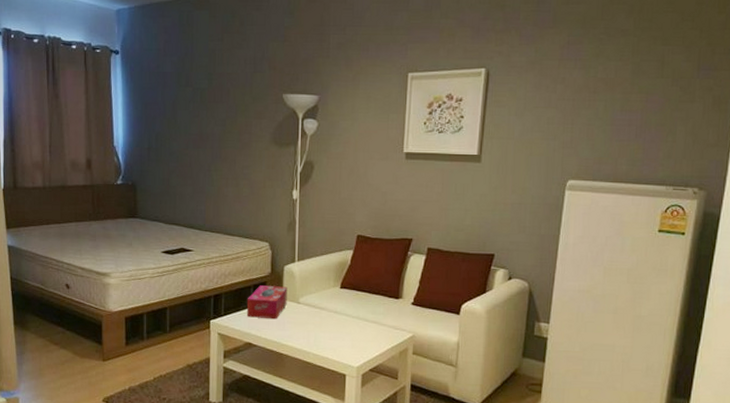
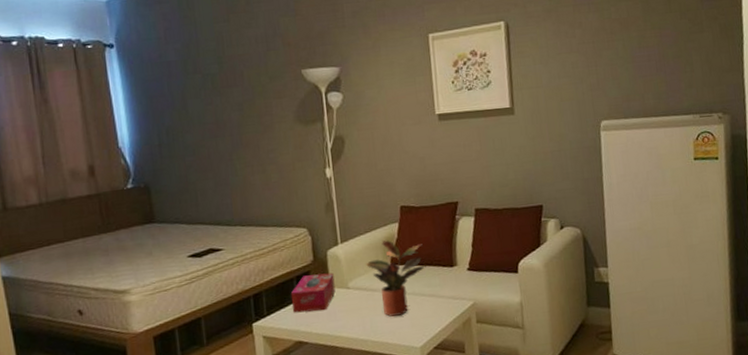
potted plant: none [318,265,373,335] -> present [366,240,426,317]

